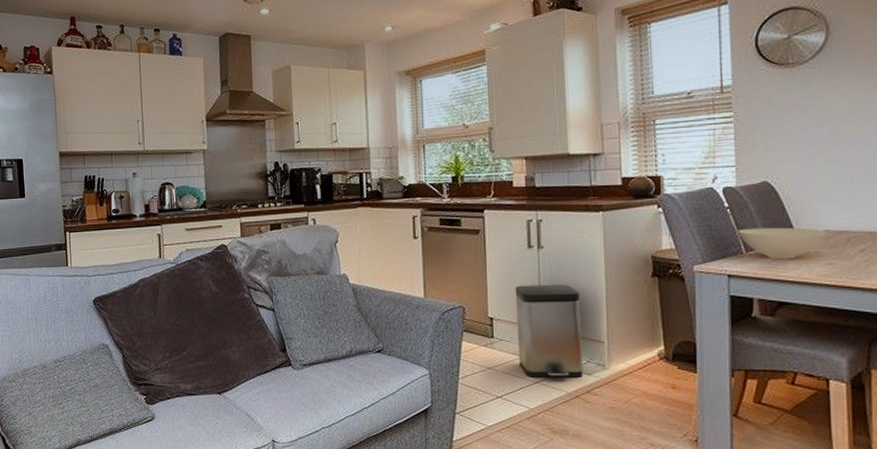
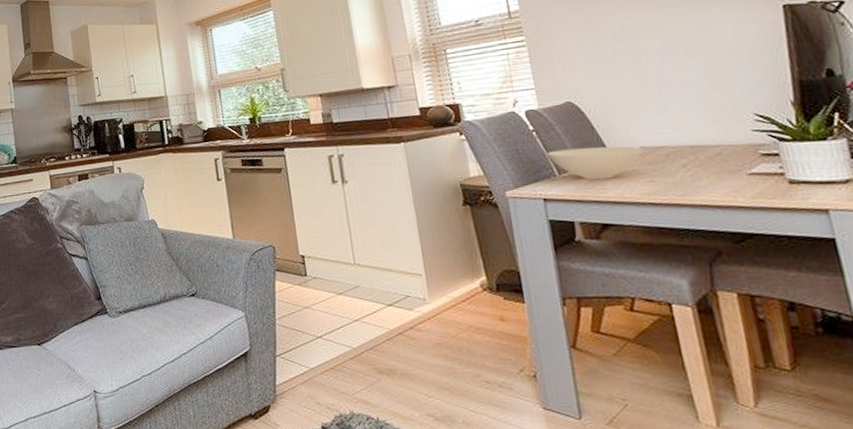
pedal bin: present [515,284,583,377] -> none [323,217,404,315]

